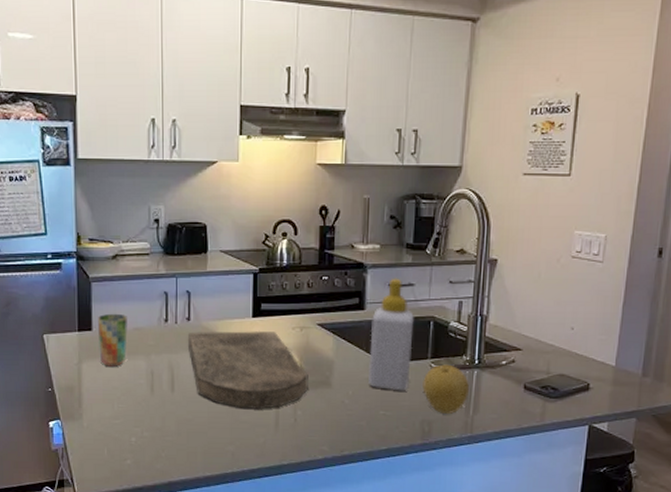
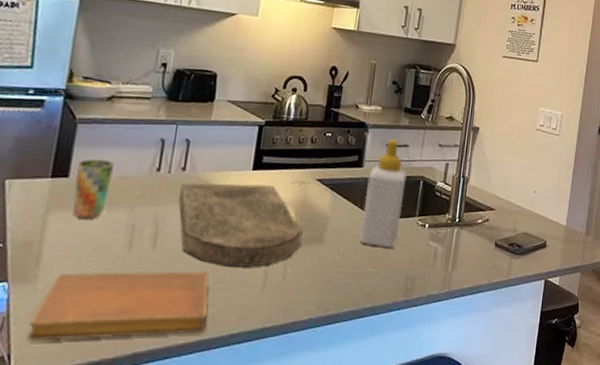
notebook: none [82,411,229,469] -> present [27,270,210,341]
fruit: present [422,364,470,414] -> none [409,222,451,270]

